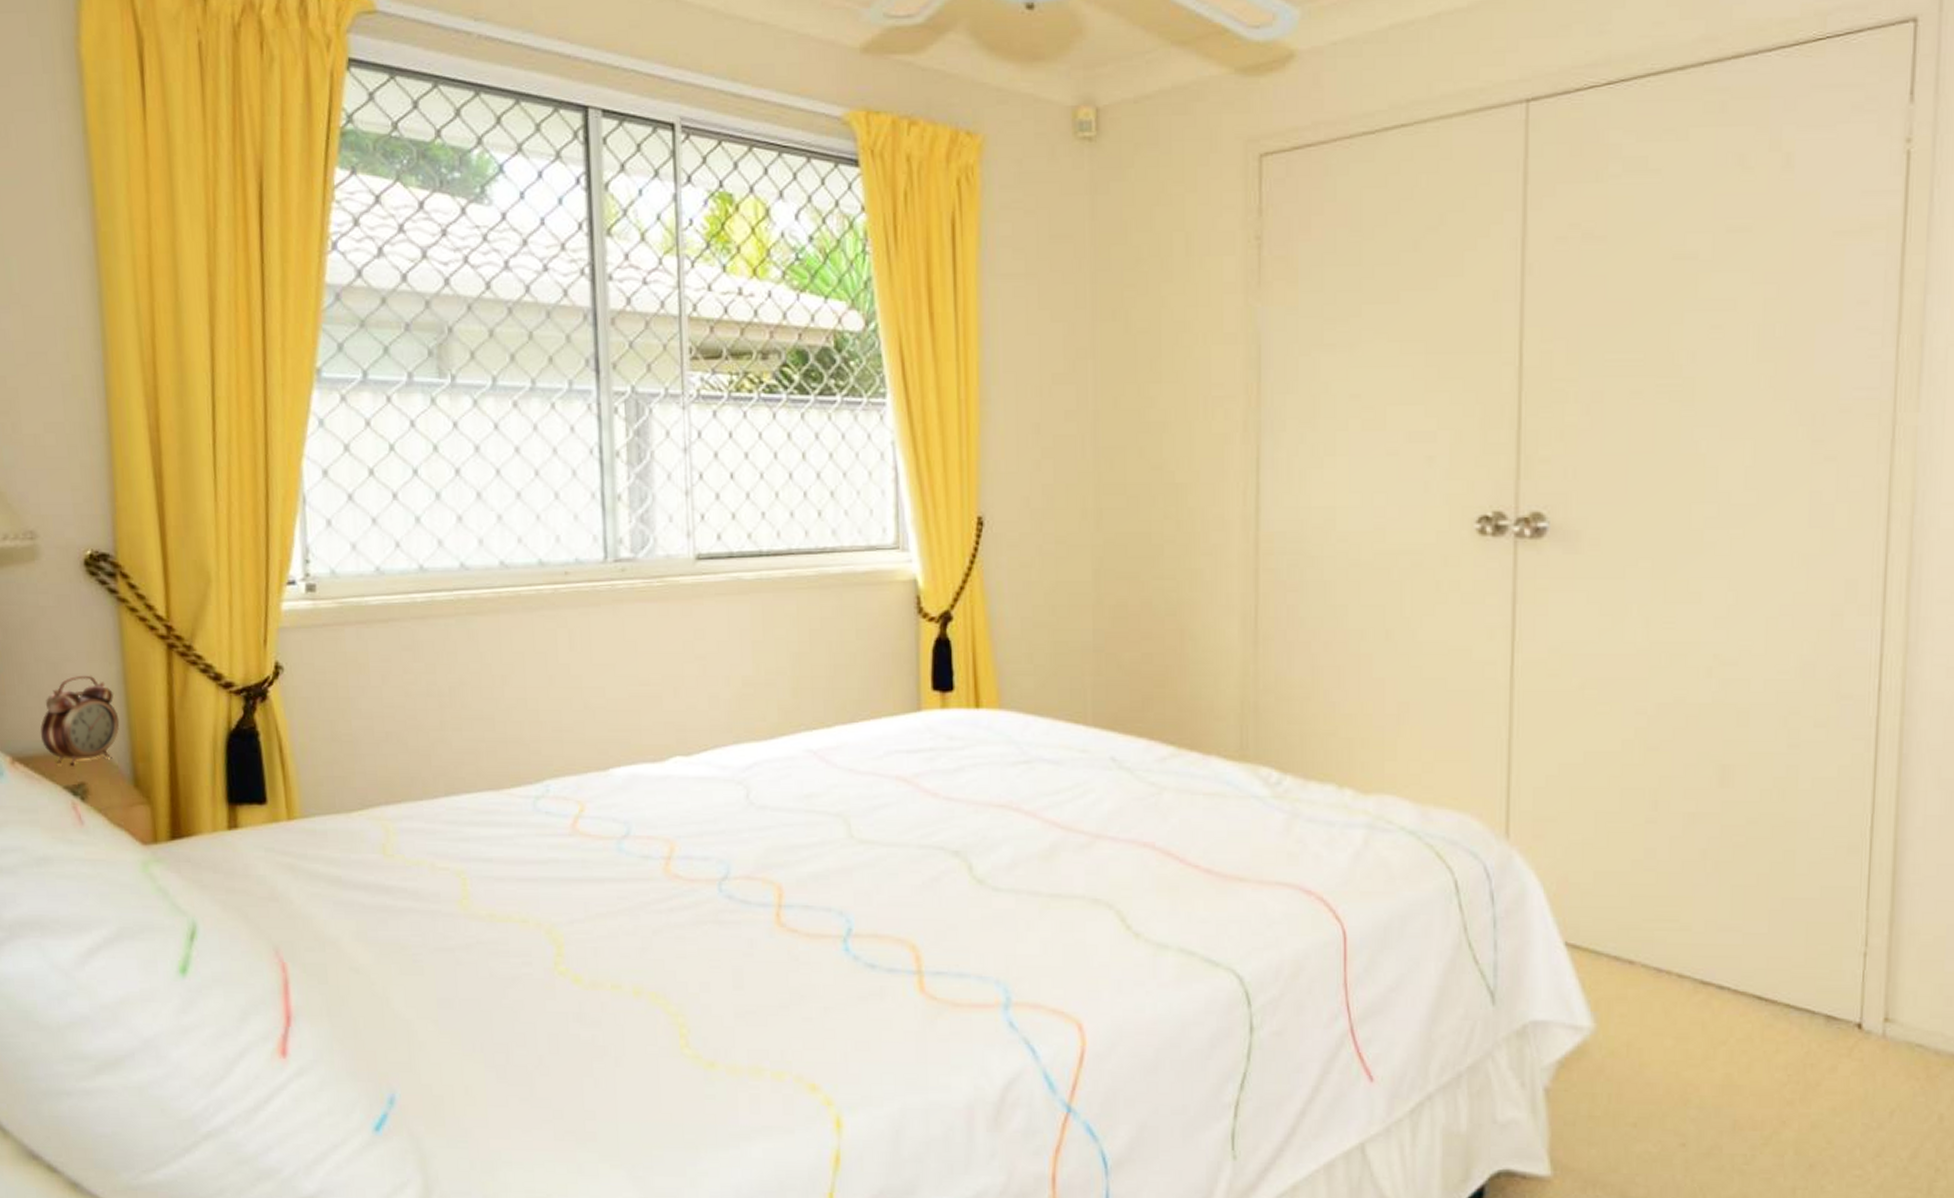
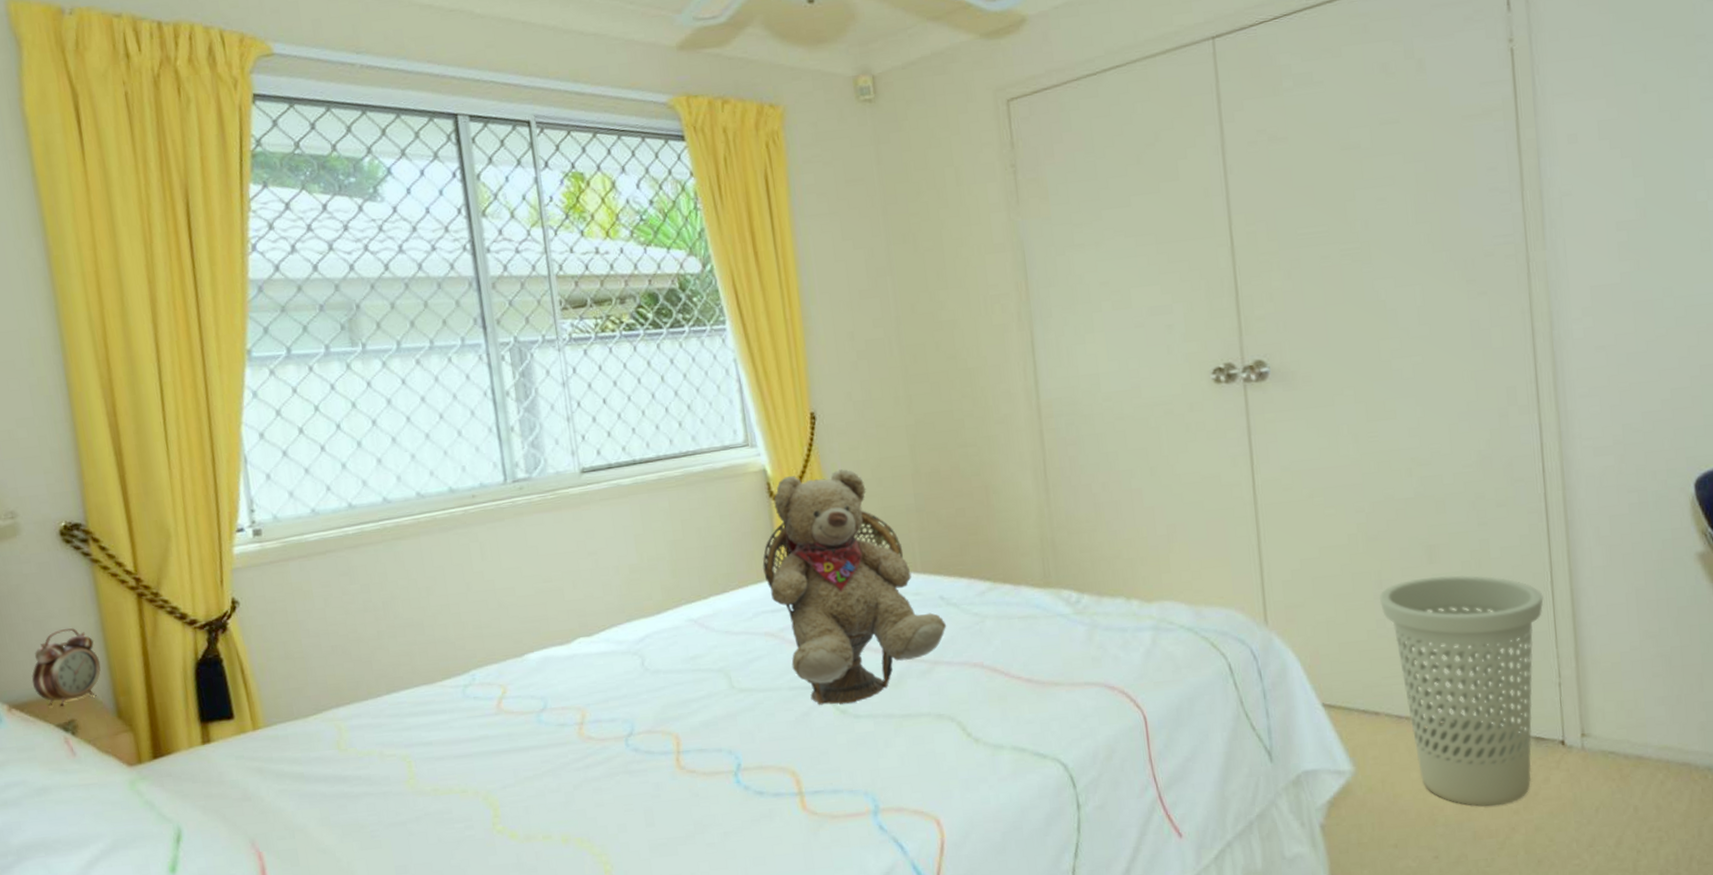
teddy bear: none [901,590,1116,873] -> present [762,469,947,706]
laundry basket: none [1651,804,1859,1093] -> present [1379,575,1544,807]

